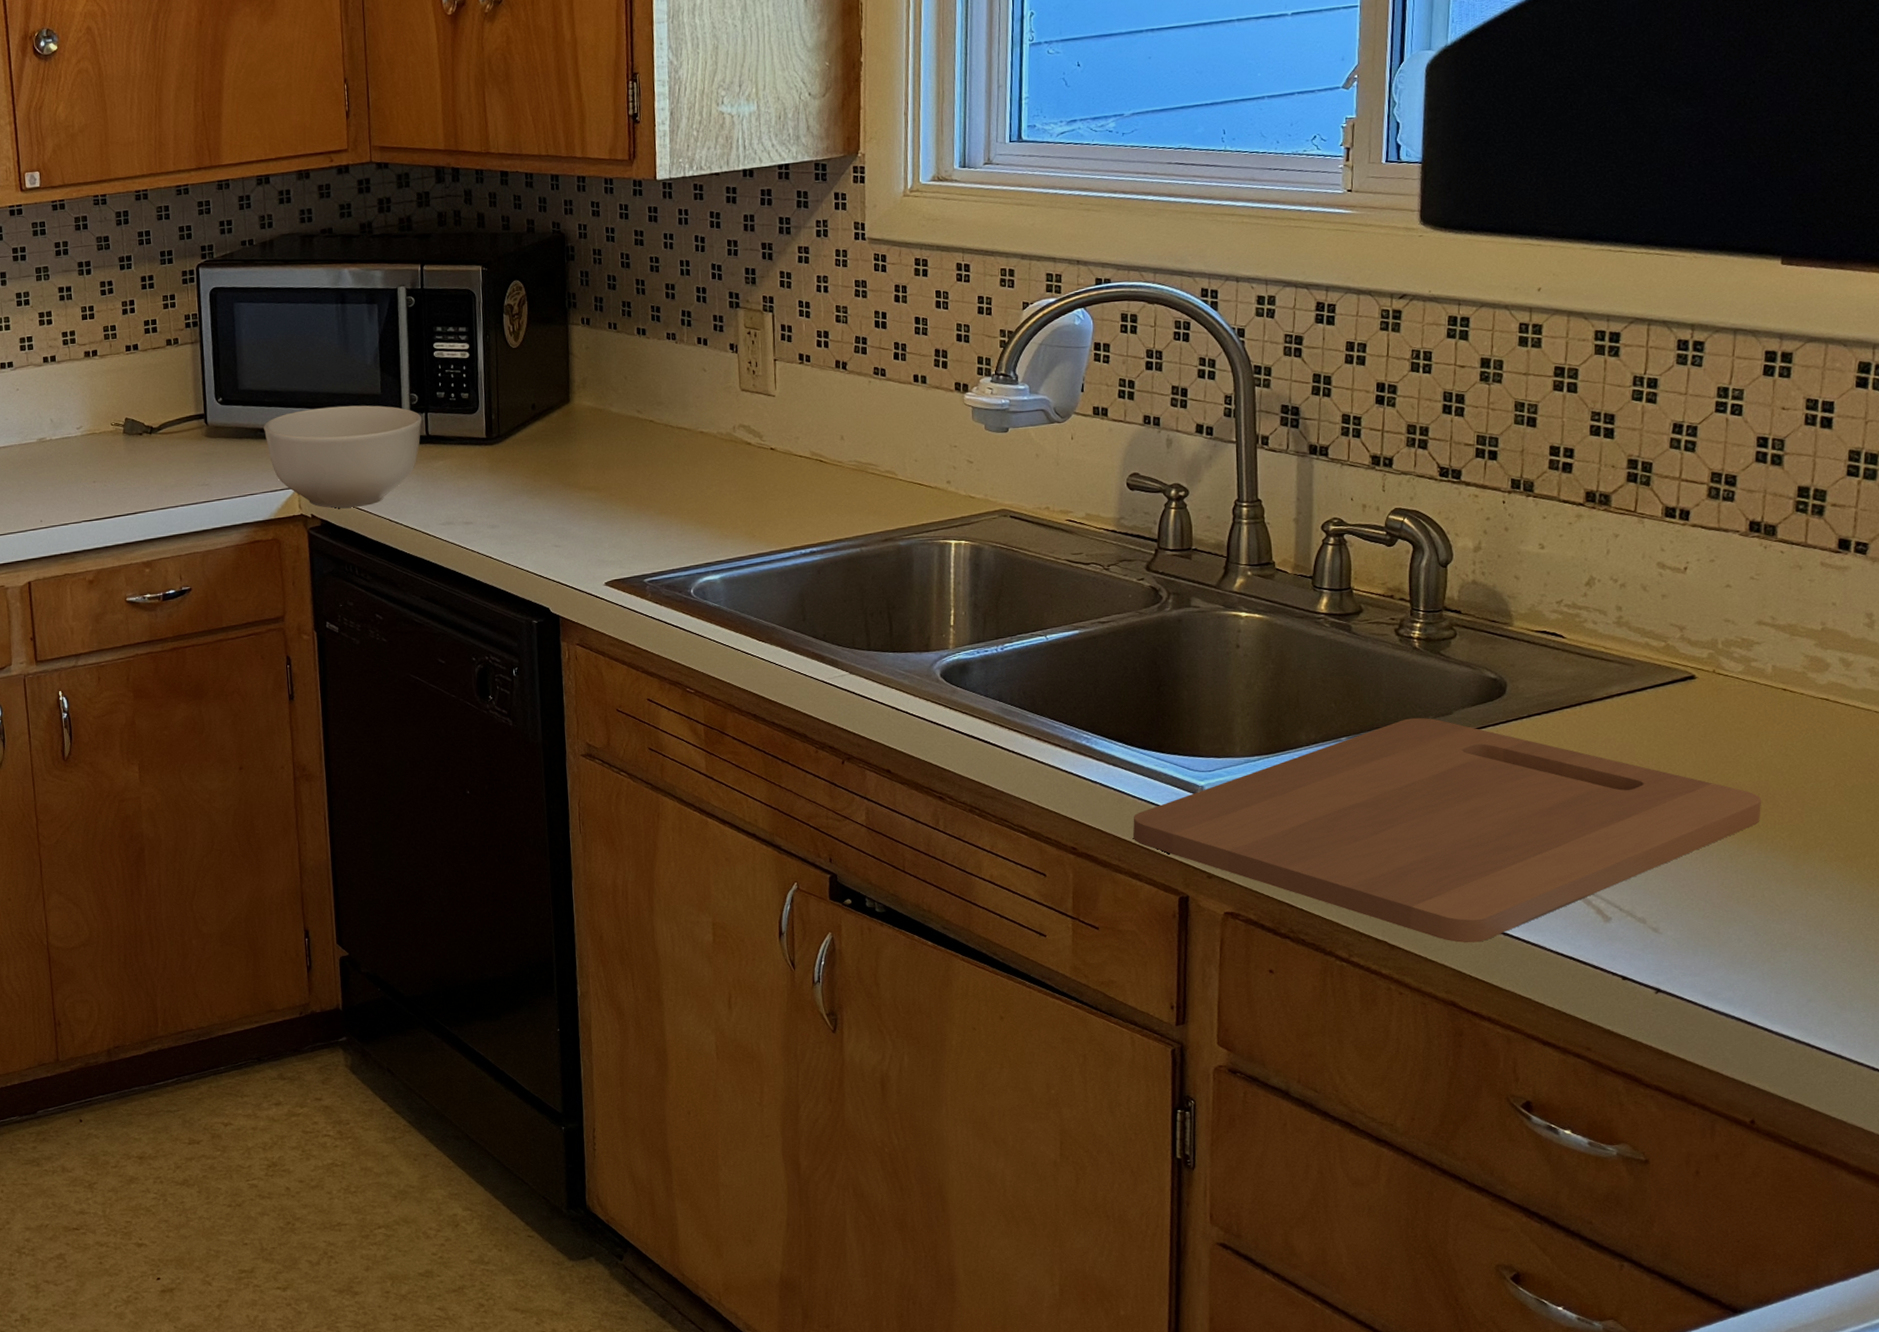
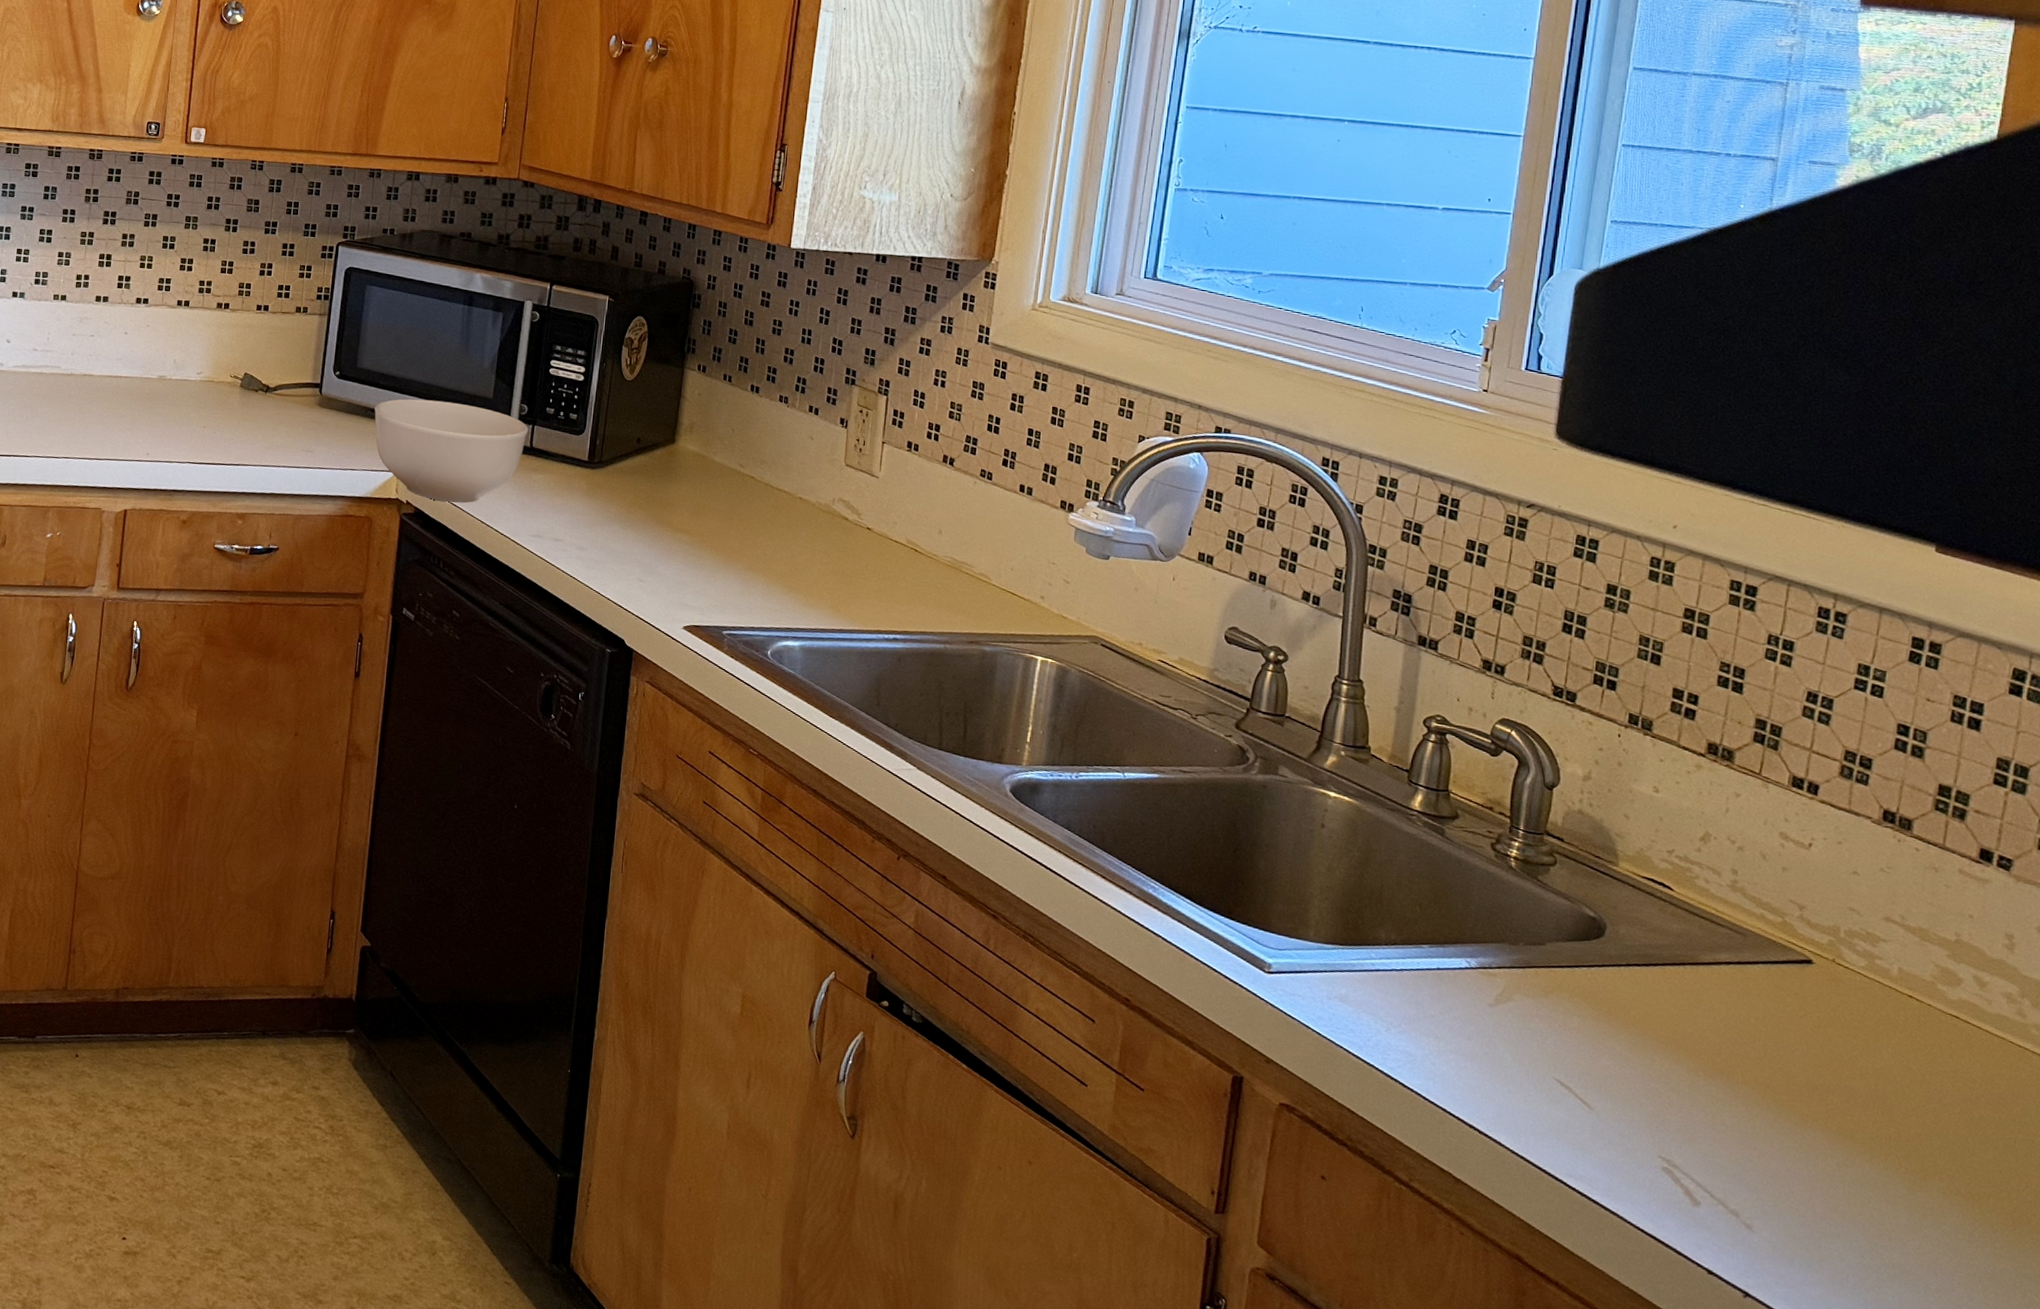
cutting board: present [1133,717,1761,943] -> none [1191,939,1876,1197]

